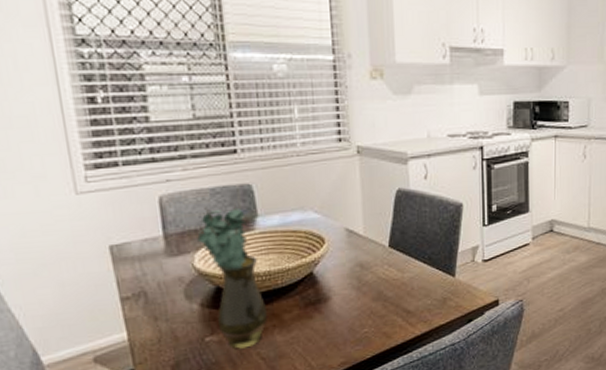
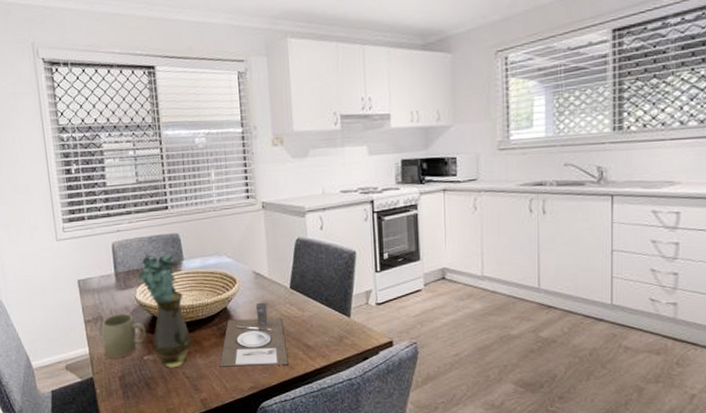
mug: none [145,286,209,344] -> present [101,313,147,358]
place setting: none [303,264,386,343] -> present [219,302,289,367]

